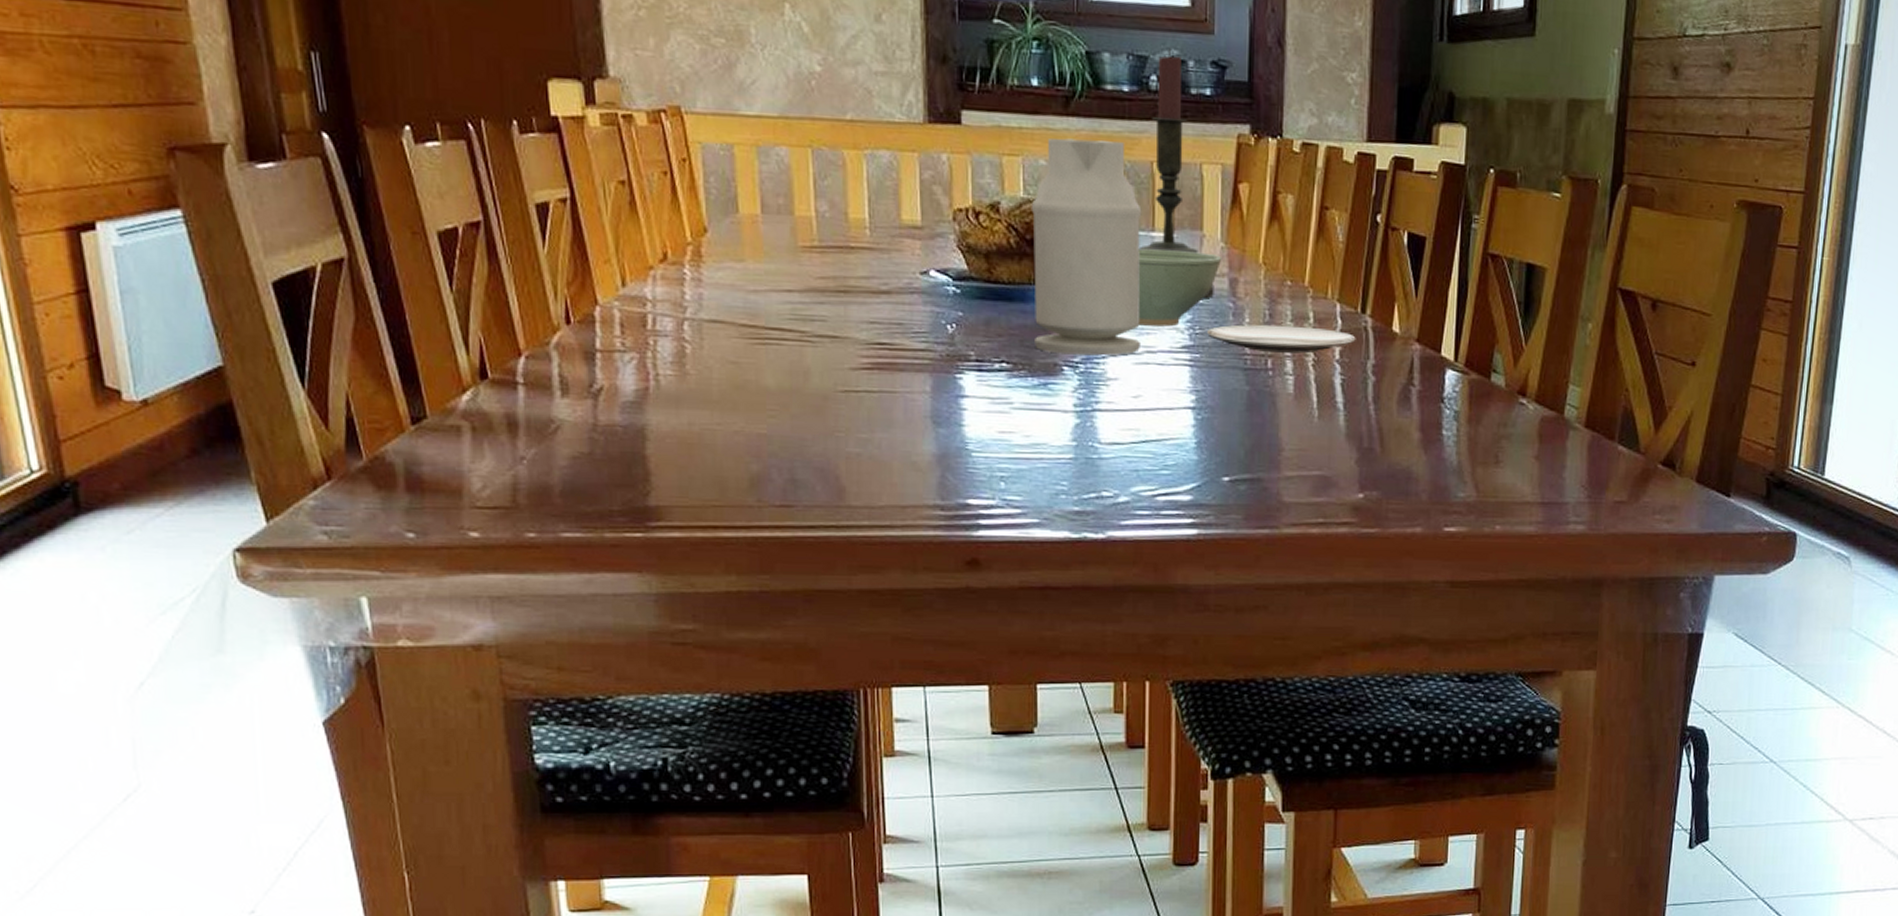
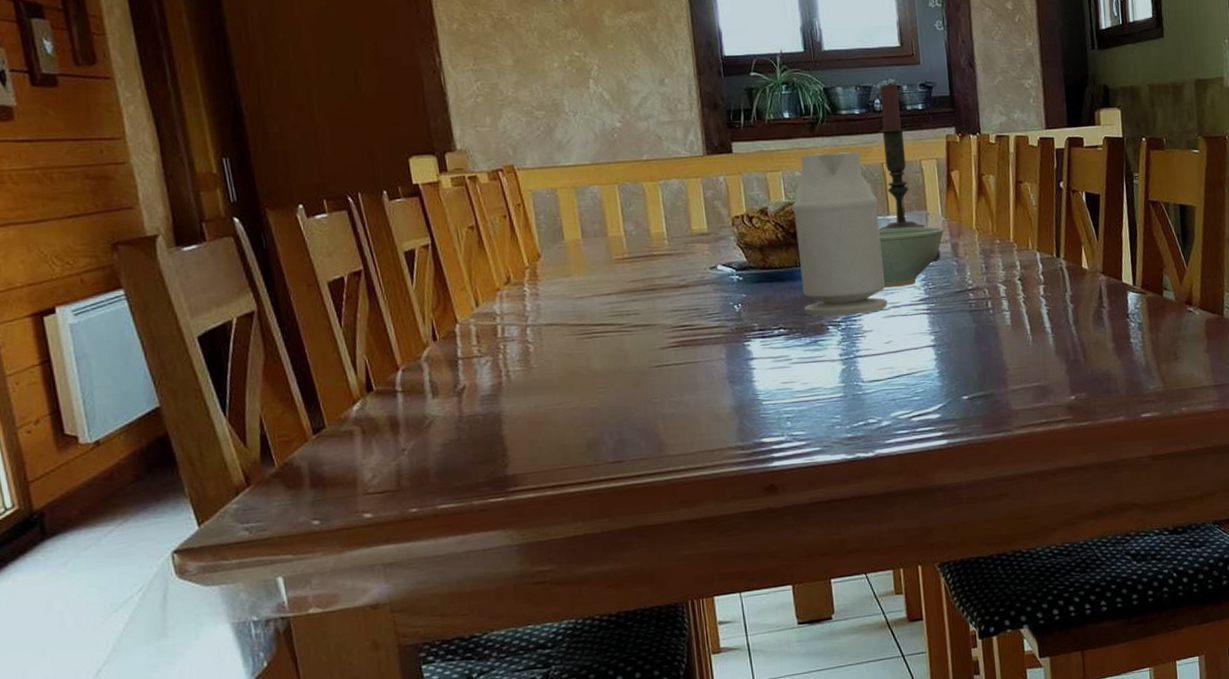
plate: present [1207,324,1356,354] -> none [938,272,1055,297]

